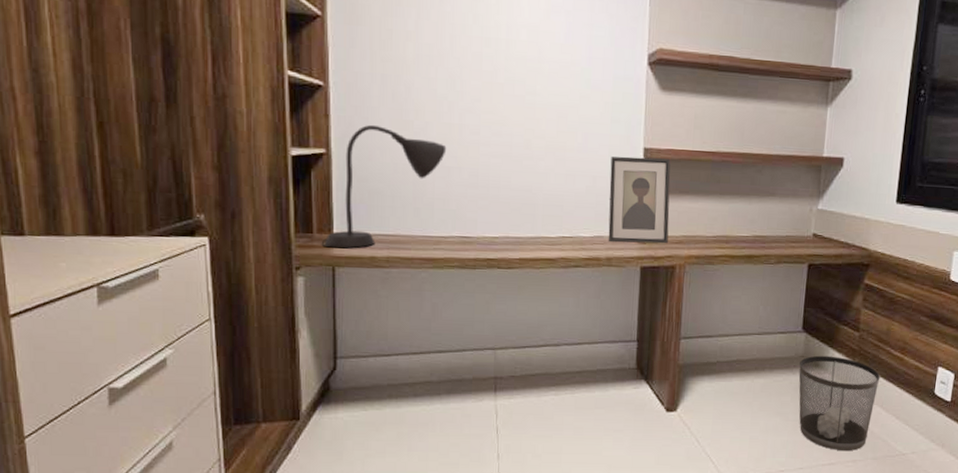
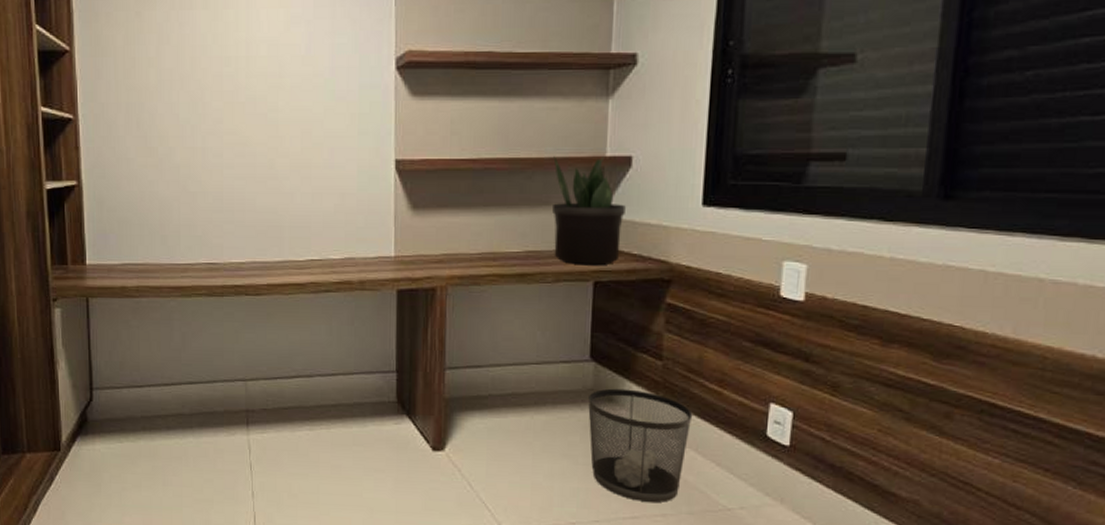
desk lamp: present [321,124,447,249] -> none [75,154,191,279]
picture frame: present [608,156,671,244] -> none [359,170,427,264]
planter: none [777,154,837,251] -> present [553,156,626,266]

